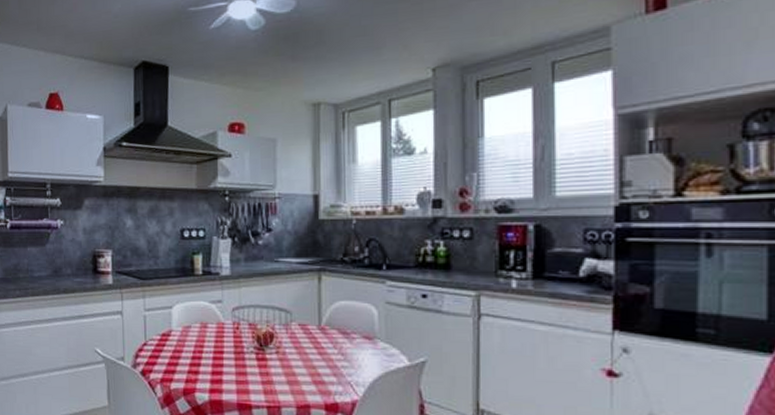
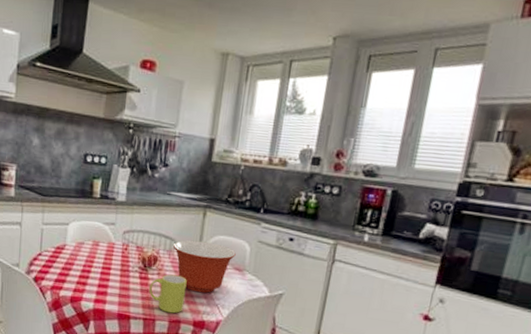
mug: none [269,352,311,397] -> present [149,274,187,314]
mixing bowl: none [288,309,362,370] -> present [172,240,236,293]

